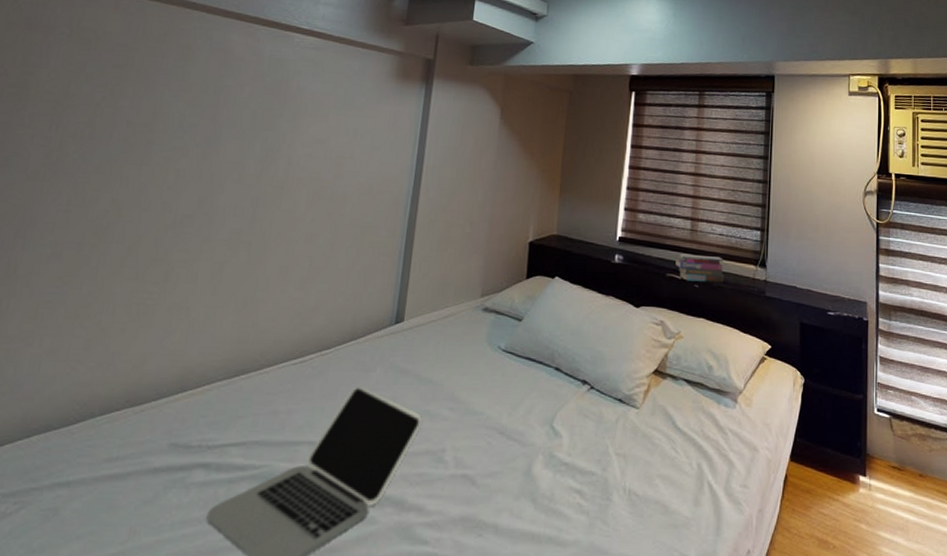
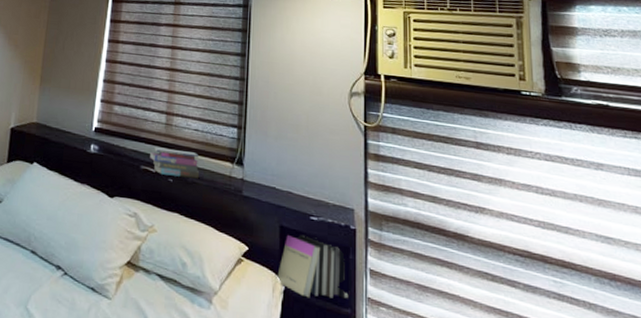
books: none [796,329,862,388] -> present [276,234,350,299]

